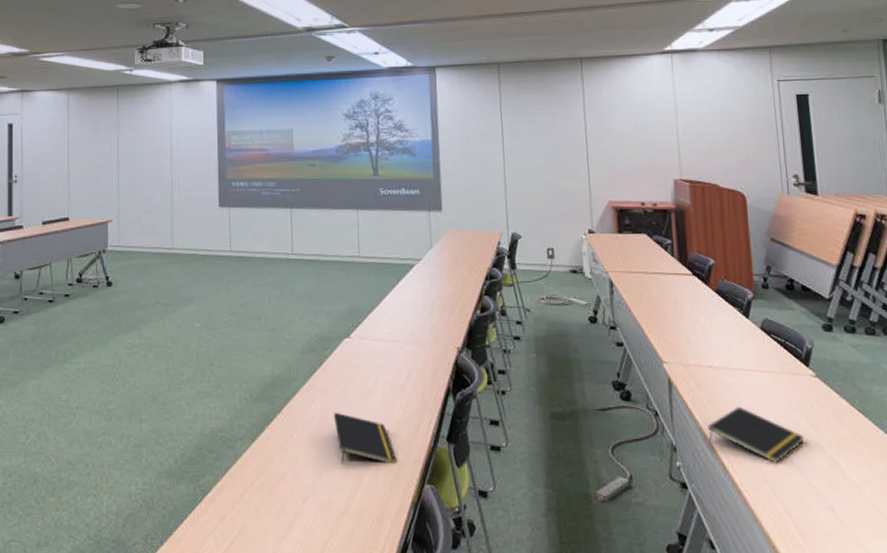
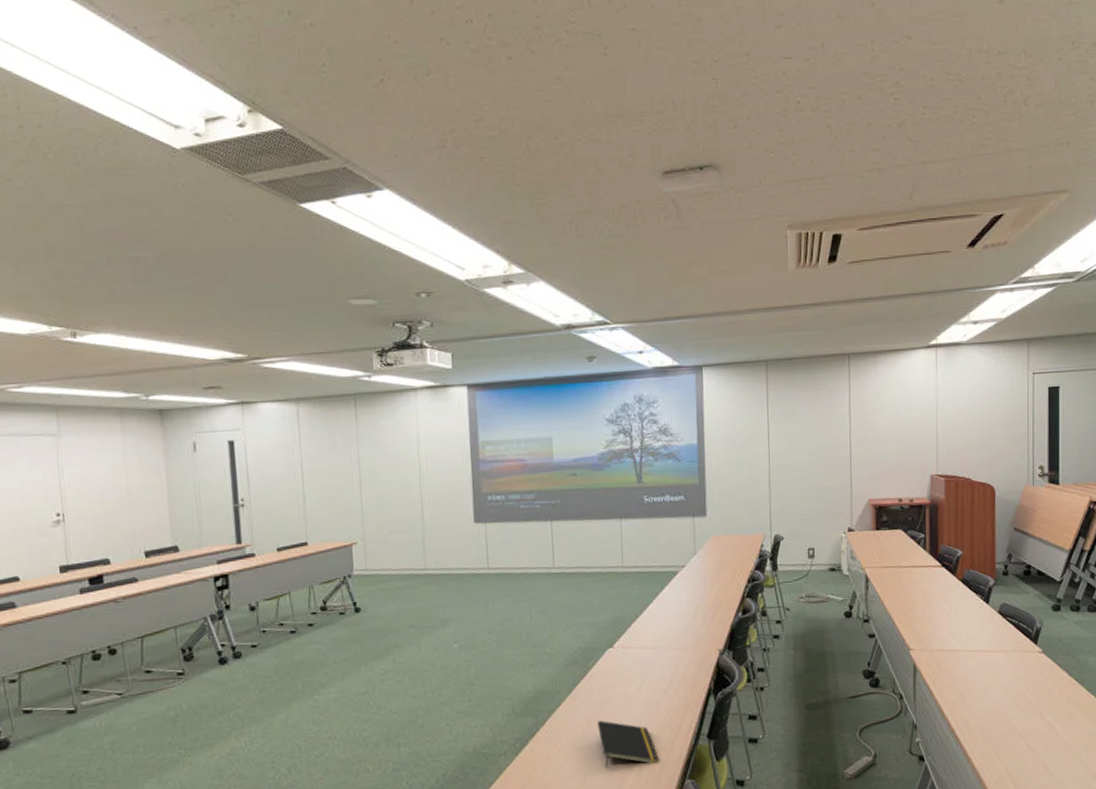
notepad: present [708,406,804,463] -> none [946,684,1028,732]

